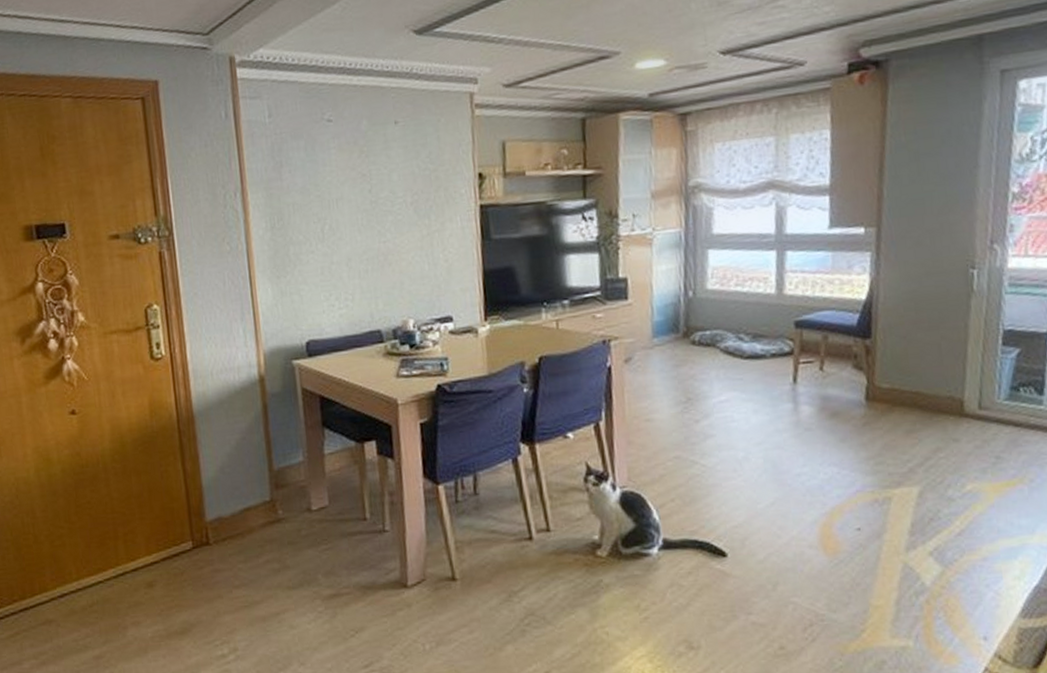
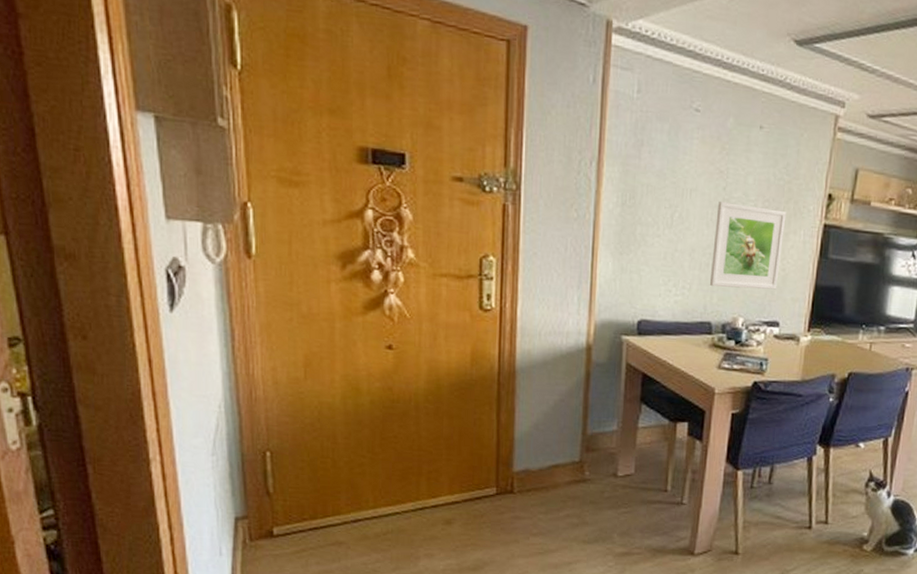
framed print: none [366,200,443,293] -> present [709,202,787,290]

